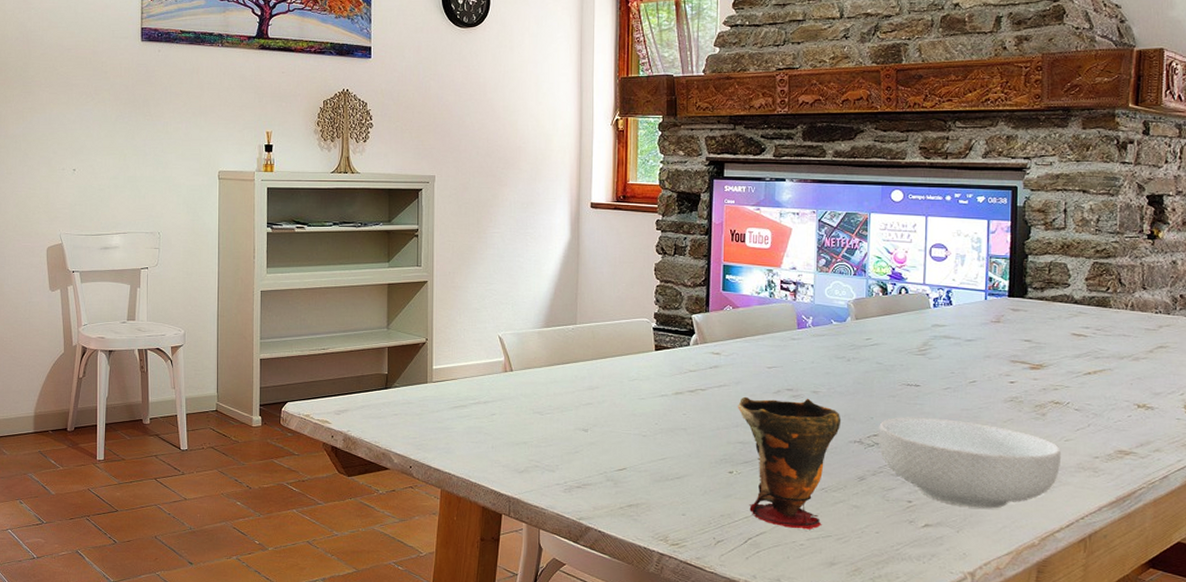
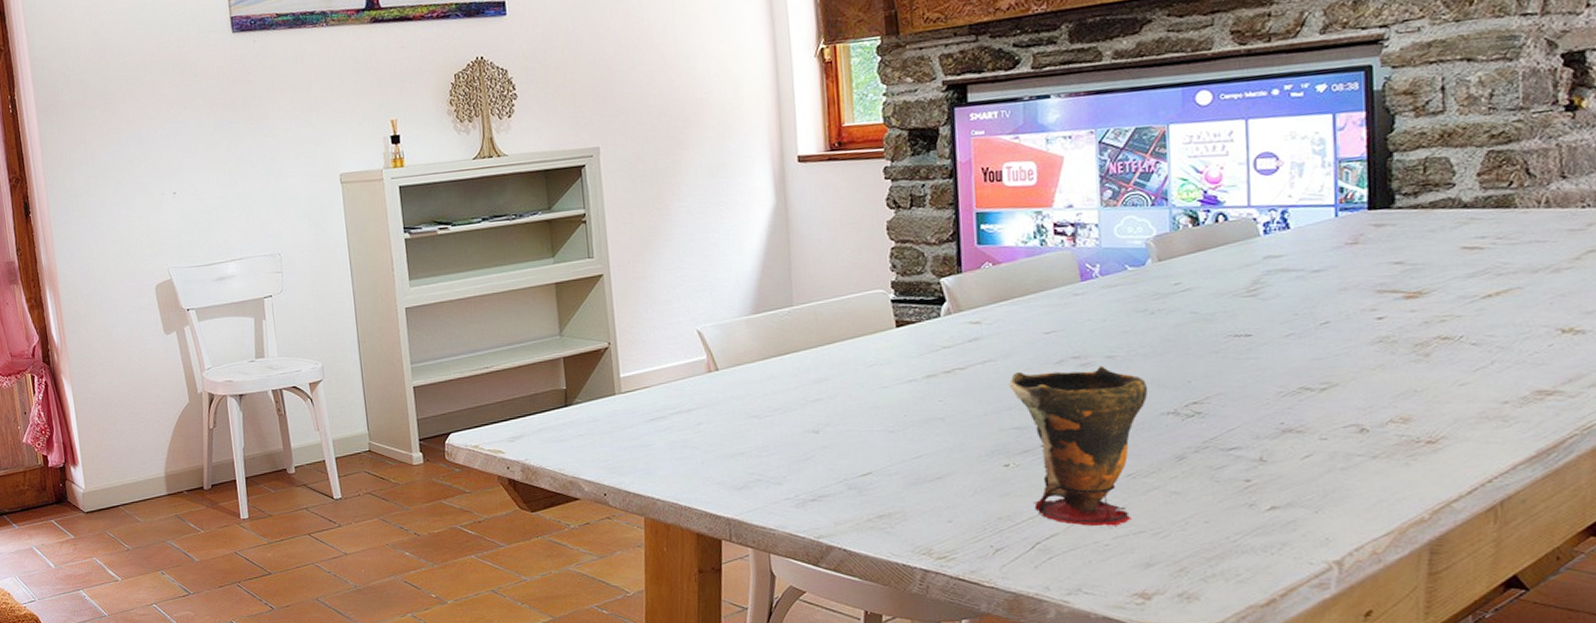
cereal bowl: present [879,417,1062,509] -> none [1199,373,1456,481]

